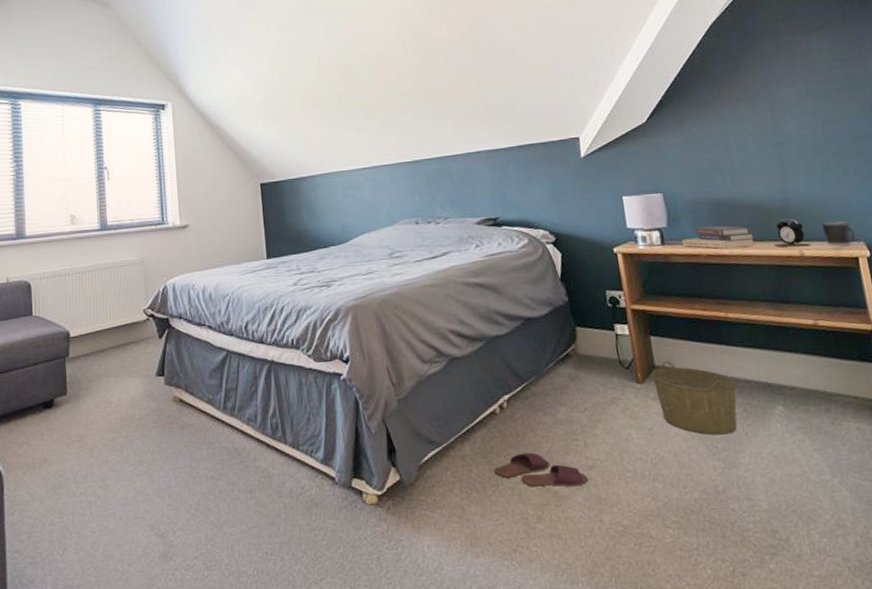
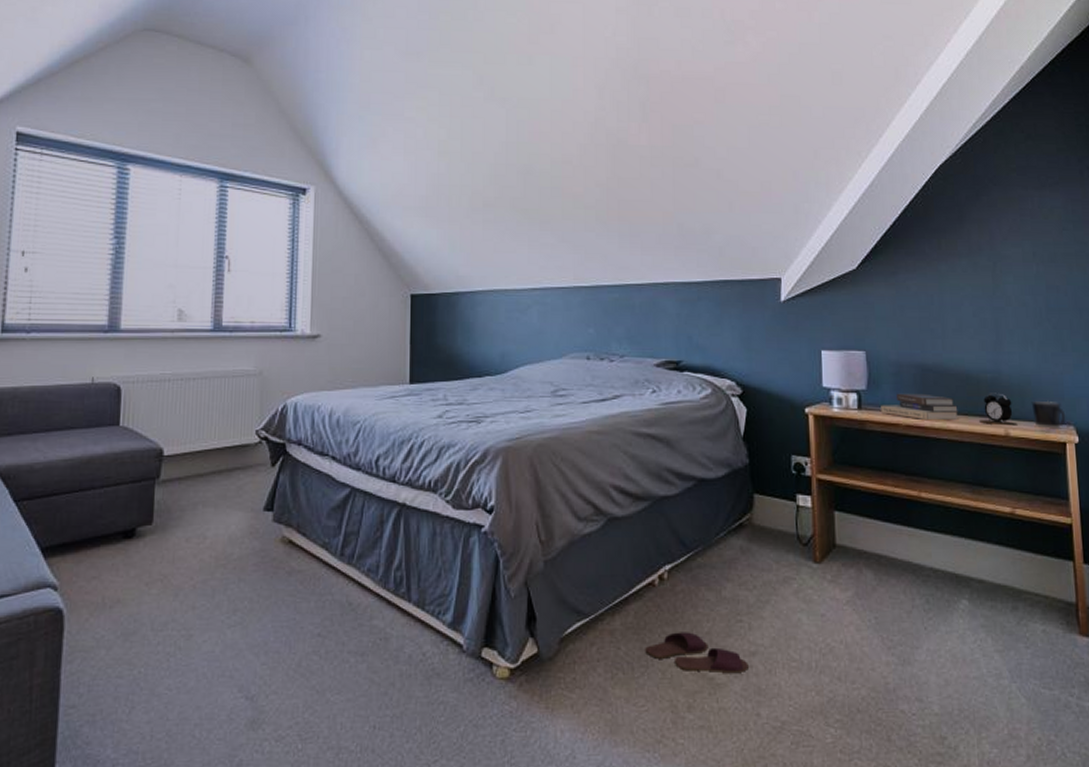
basket: present [652,360,738,435] -> none [831,539,920,627]

